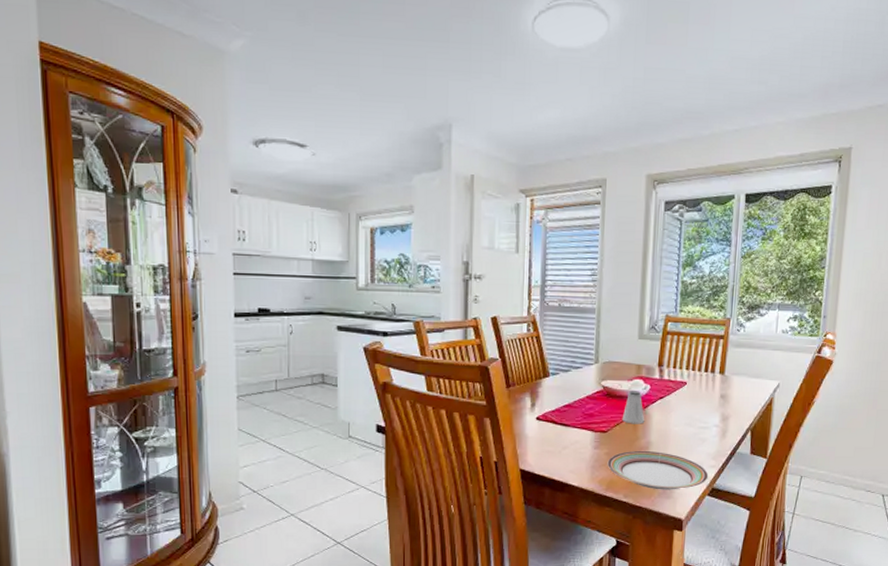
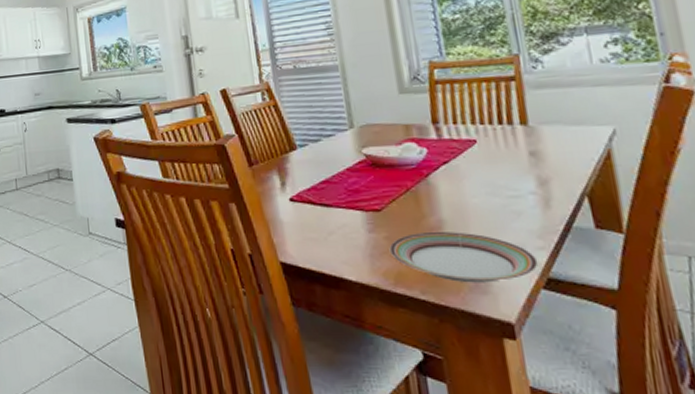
saltshaker: present [622,391,645,424] -> none [397,156,430,199]

